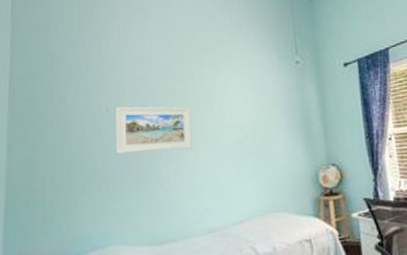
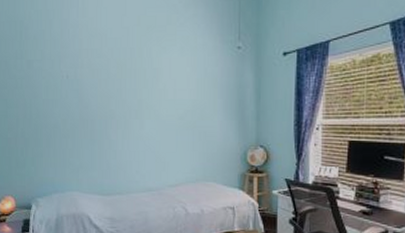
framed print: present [116,106,192,154] -> none [74,75,139,118]

